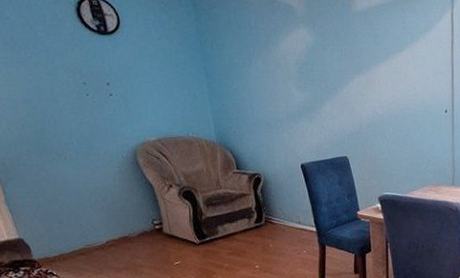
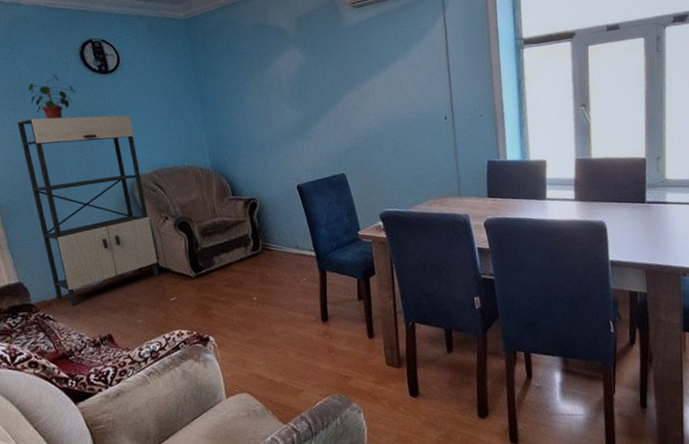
shelving unit: none [9,74,163,264] -> present [17,115,159,306]
potted plant: none [20,29,72,78] -> present [28,74,75,120]

